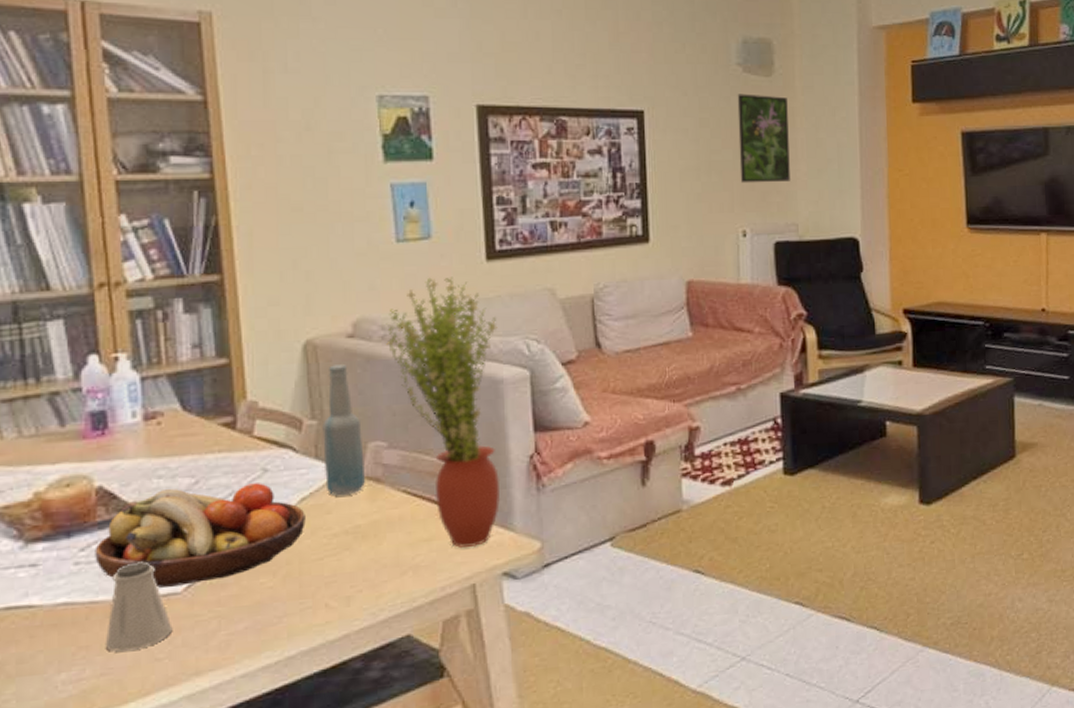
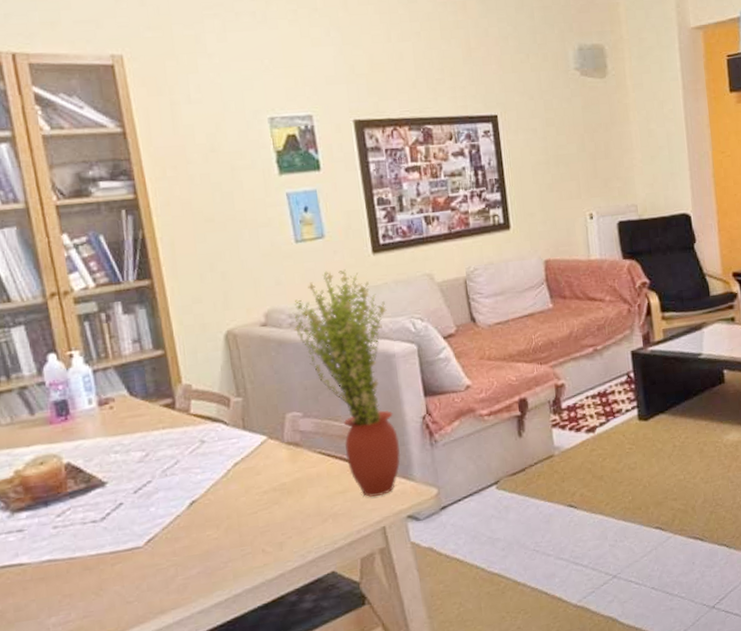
fruit bowl: present [95,483,306,588] -> none [69,452,240,544]
saltshaker: present [105,561,173,652] -> none [84,522,139,598]
bottle: present [322,364,366,496] -> none [247,349,287,460]
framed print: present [737,94,790,183] -> none [577,94,628,173]

